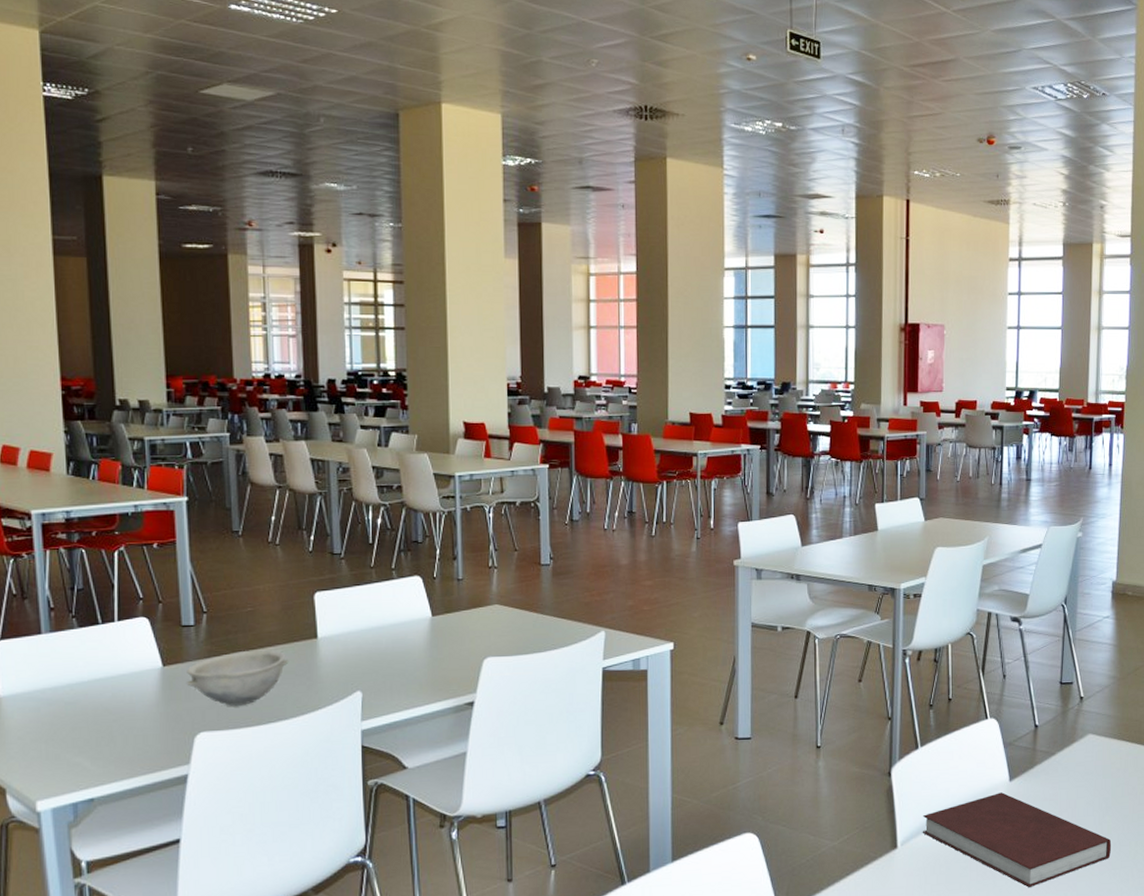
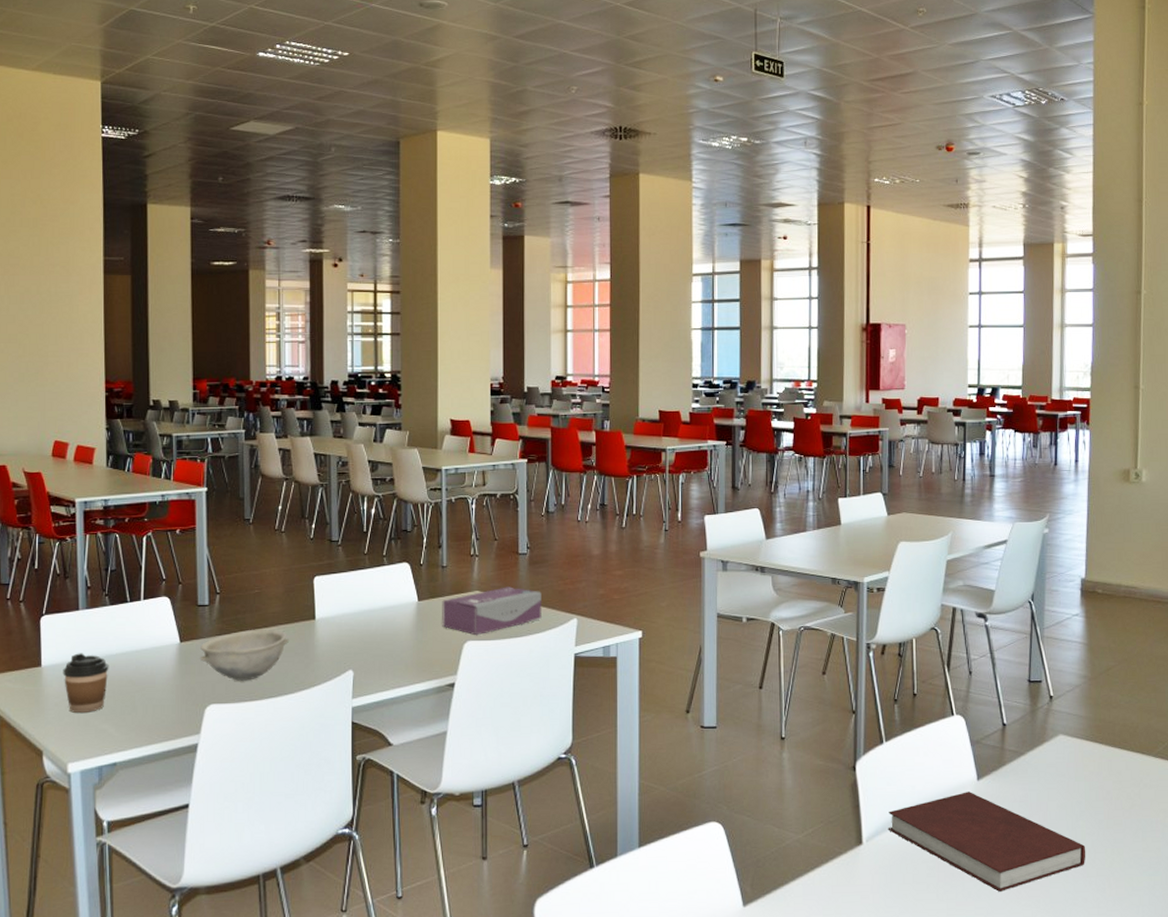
coffee cup: none [25,681,81,746] -> present [63,653,109,713]
tissue box: none [458,599,567,652] -> present [442,587,542,636]

